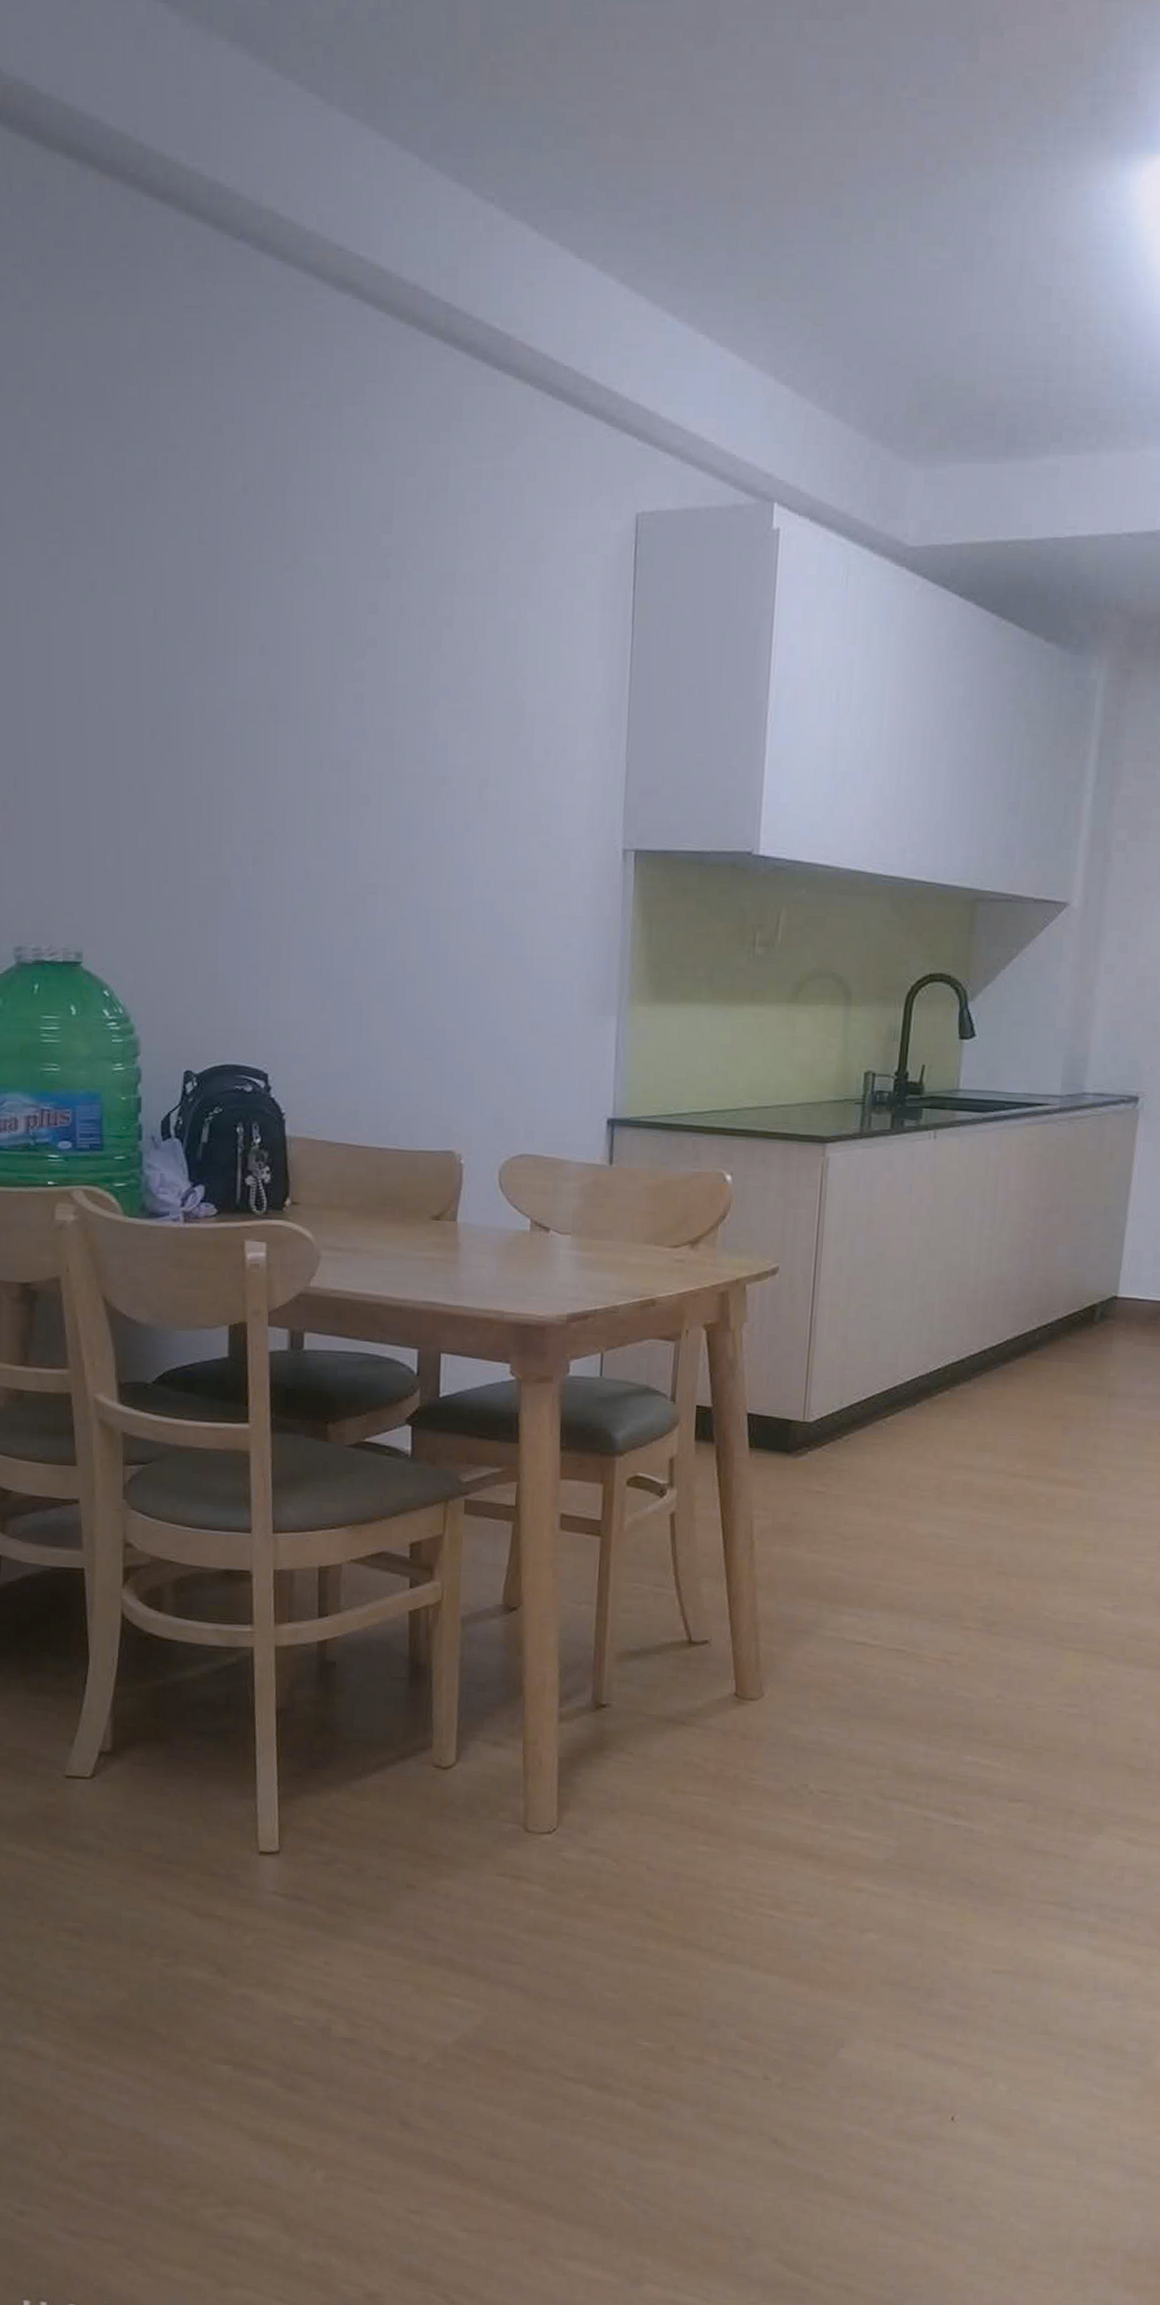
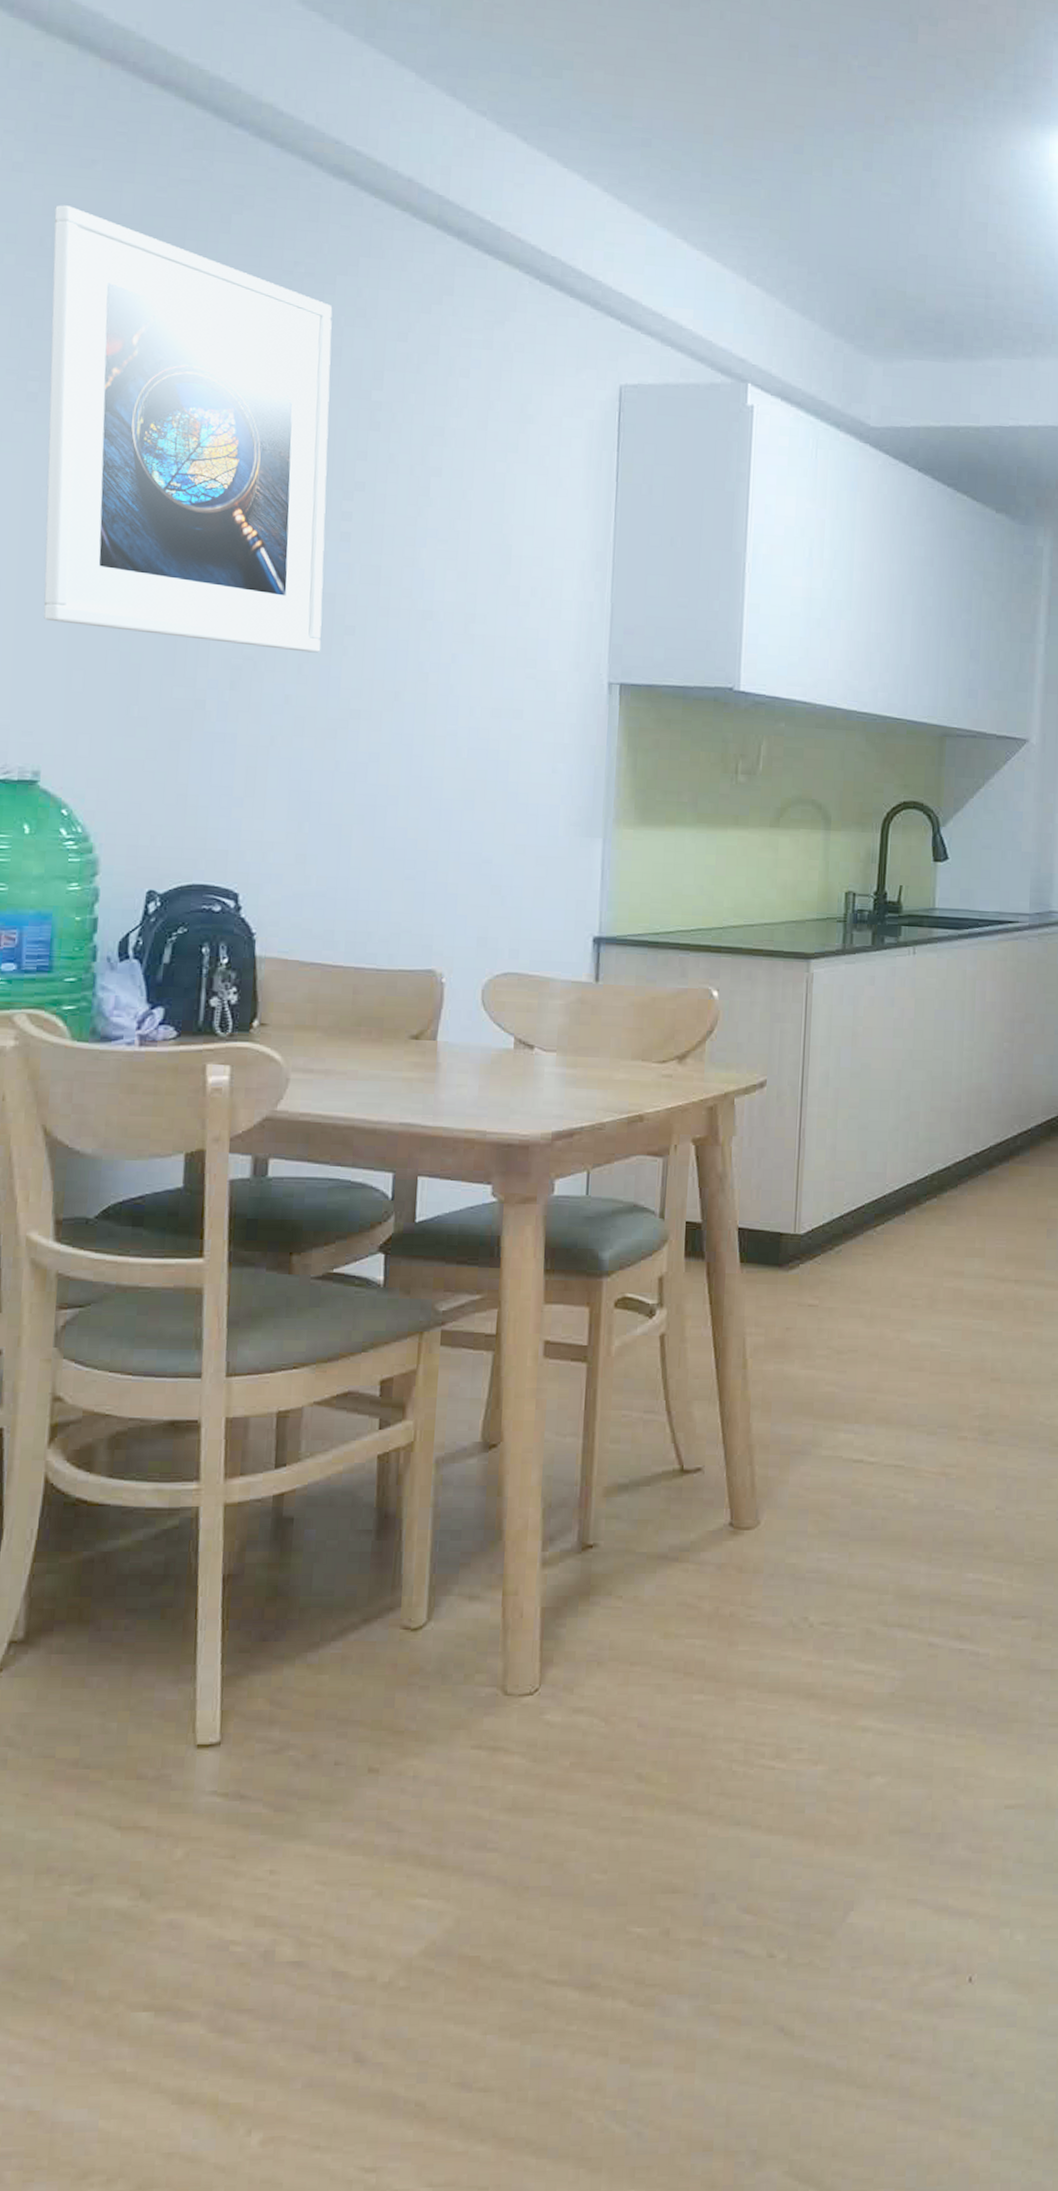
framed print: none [64,345,340,825] -> present [43,205,333,653]

